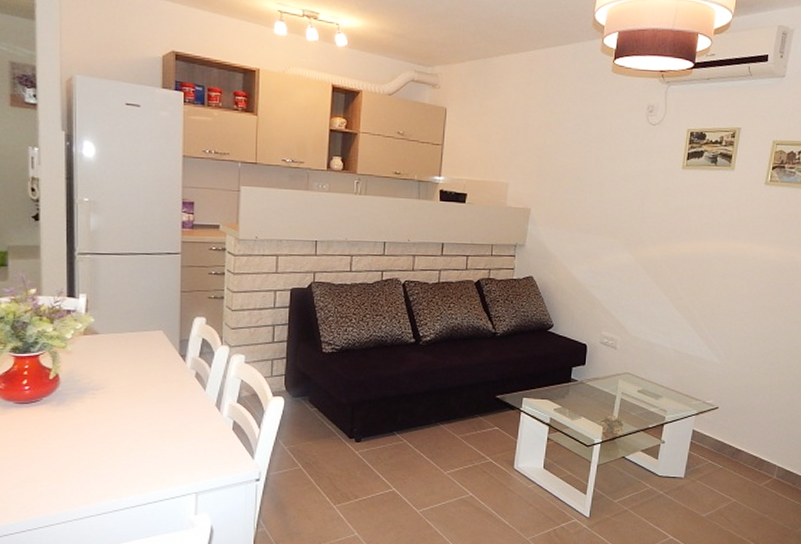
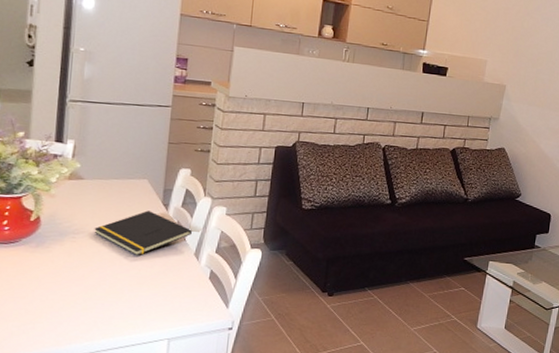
notepad: none [113,363,211,410] -> present [94,210,192,256]

